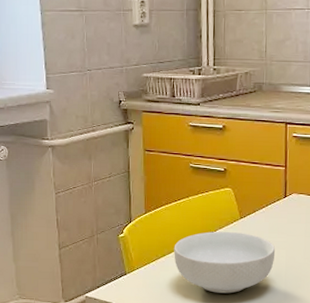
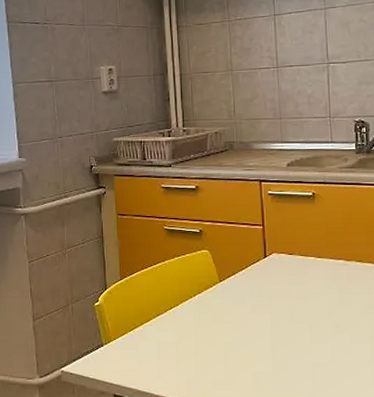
cereal bowl: present [174,231,276,294] -> none [152,296,260,364]

